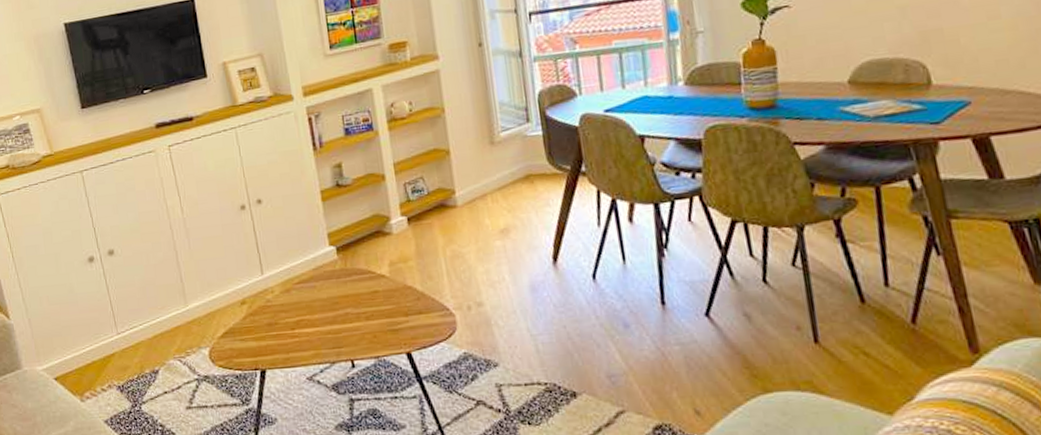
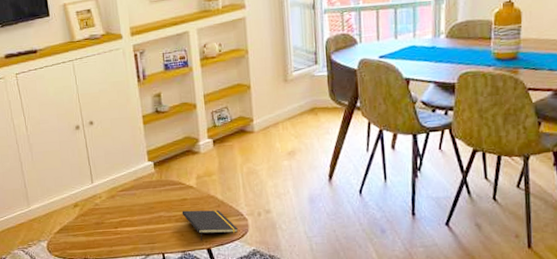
notepad: none [373,303,444,344] -> present [182,210,238,242]

